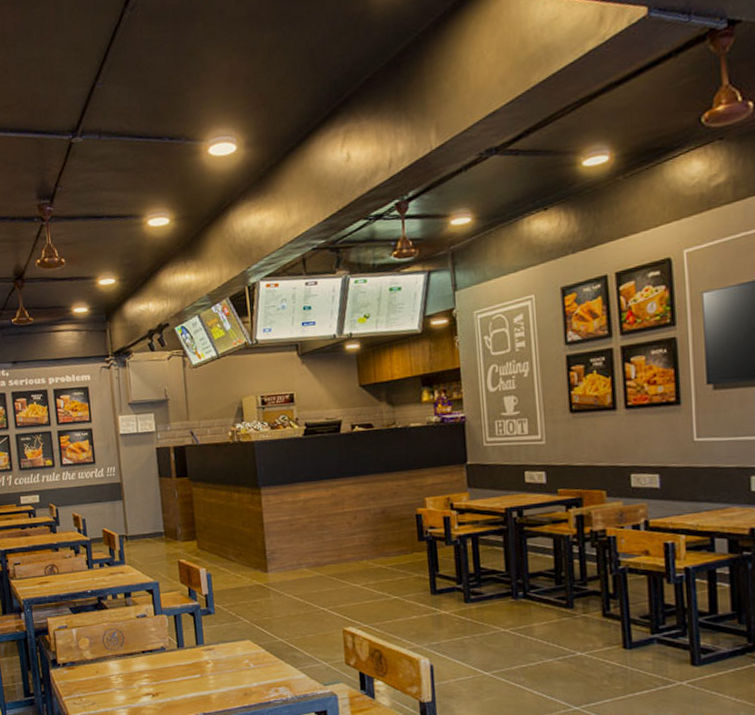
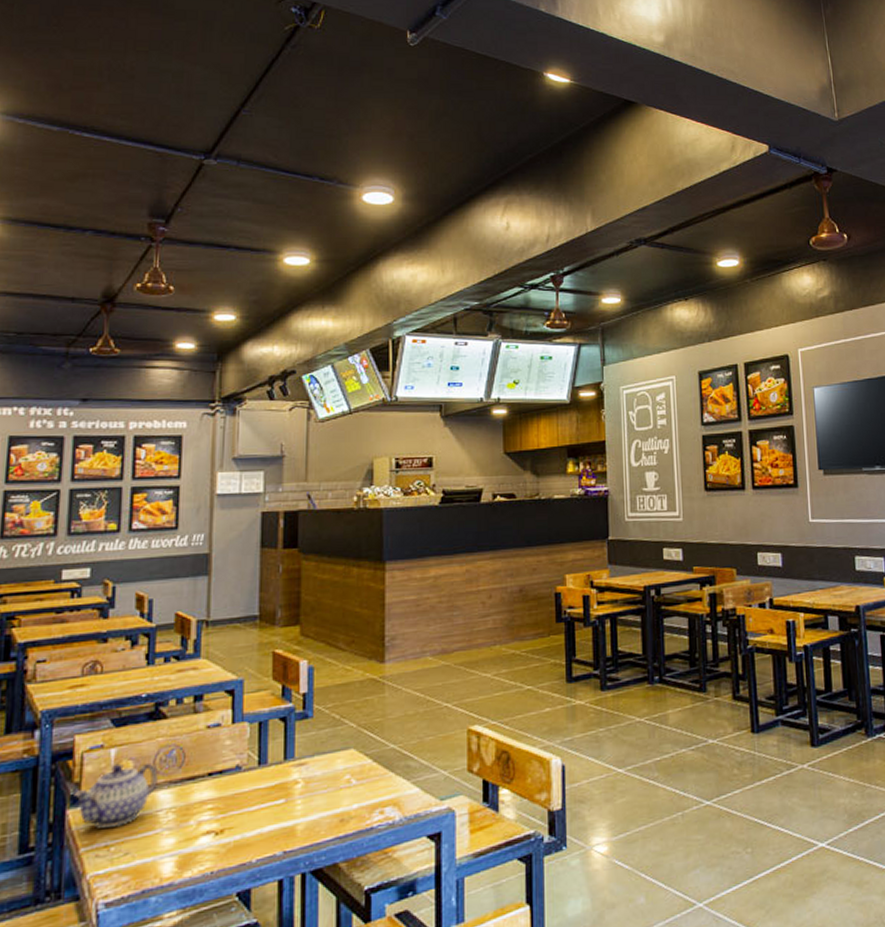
teapot: none [53,640,108,684] -> present [74,762,159,828]

